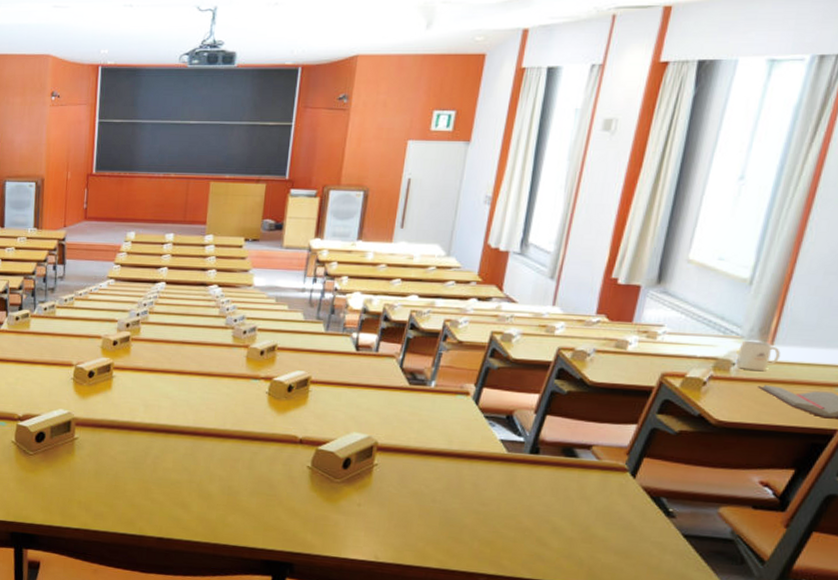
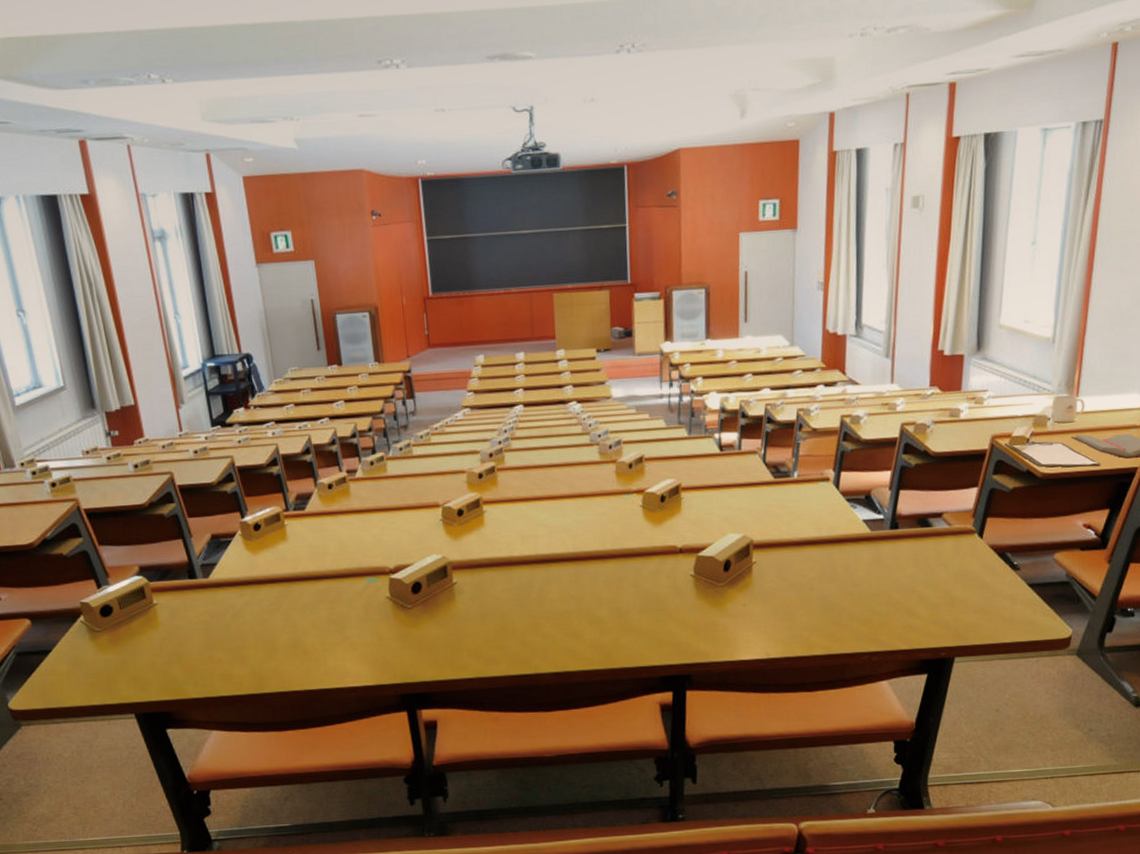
clipboard: none [674,382,791,423] -> present [1003,441,1101,468]

